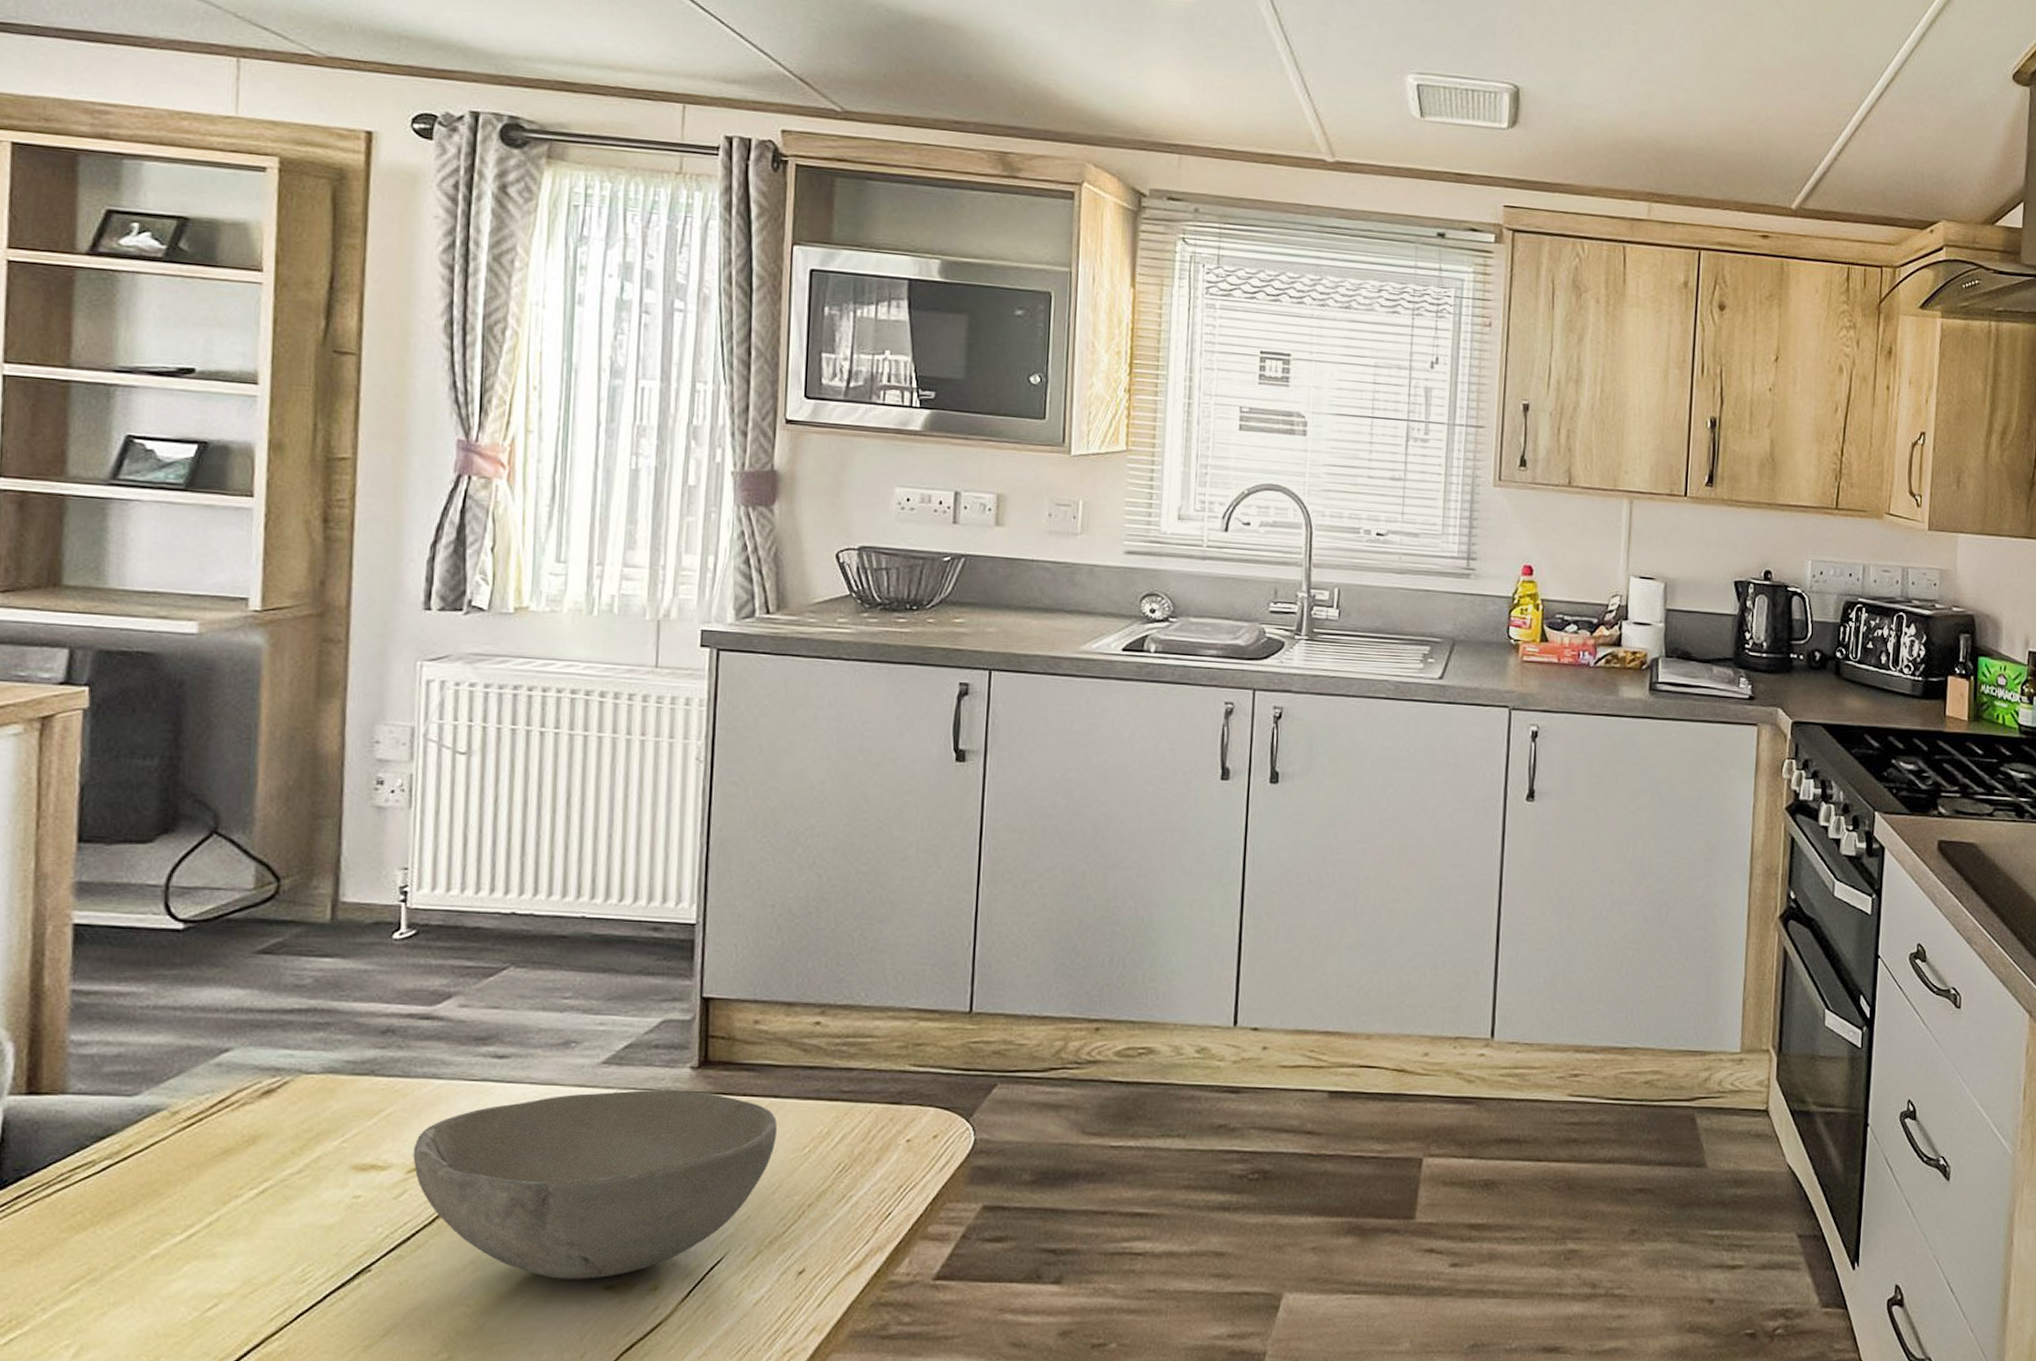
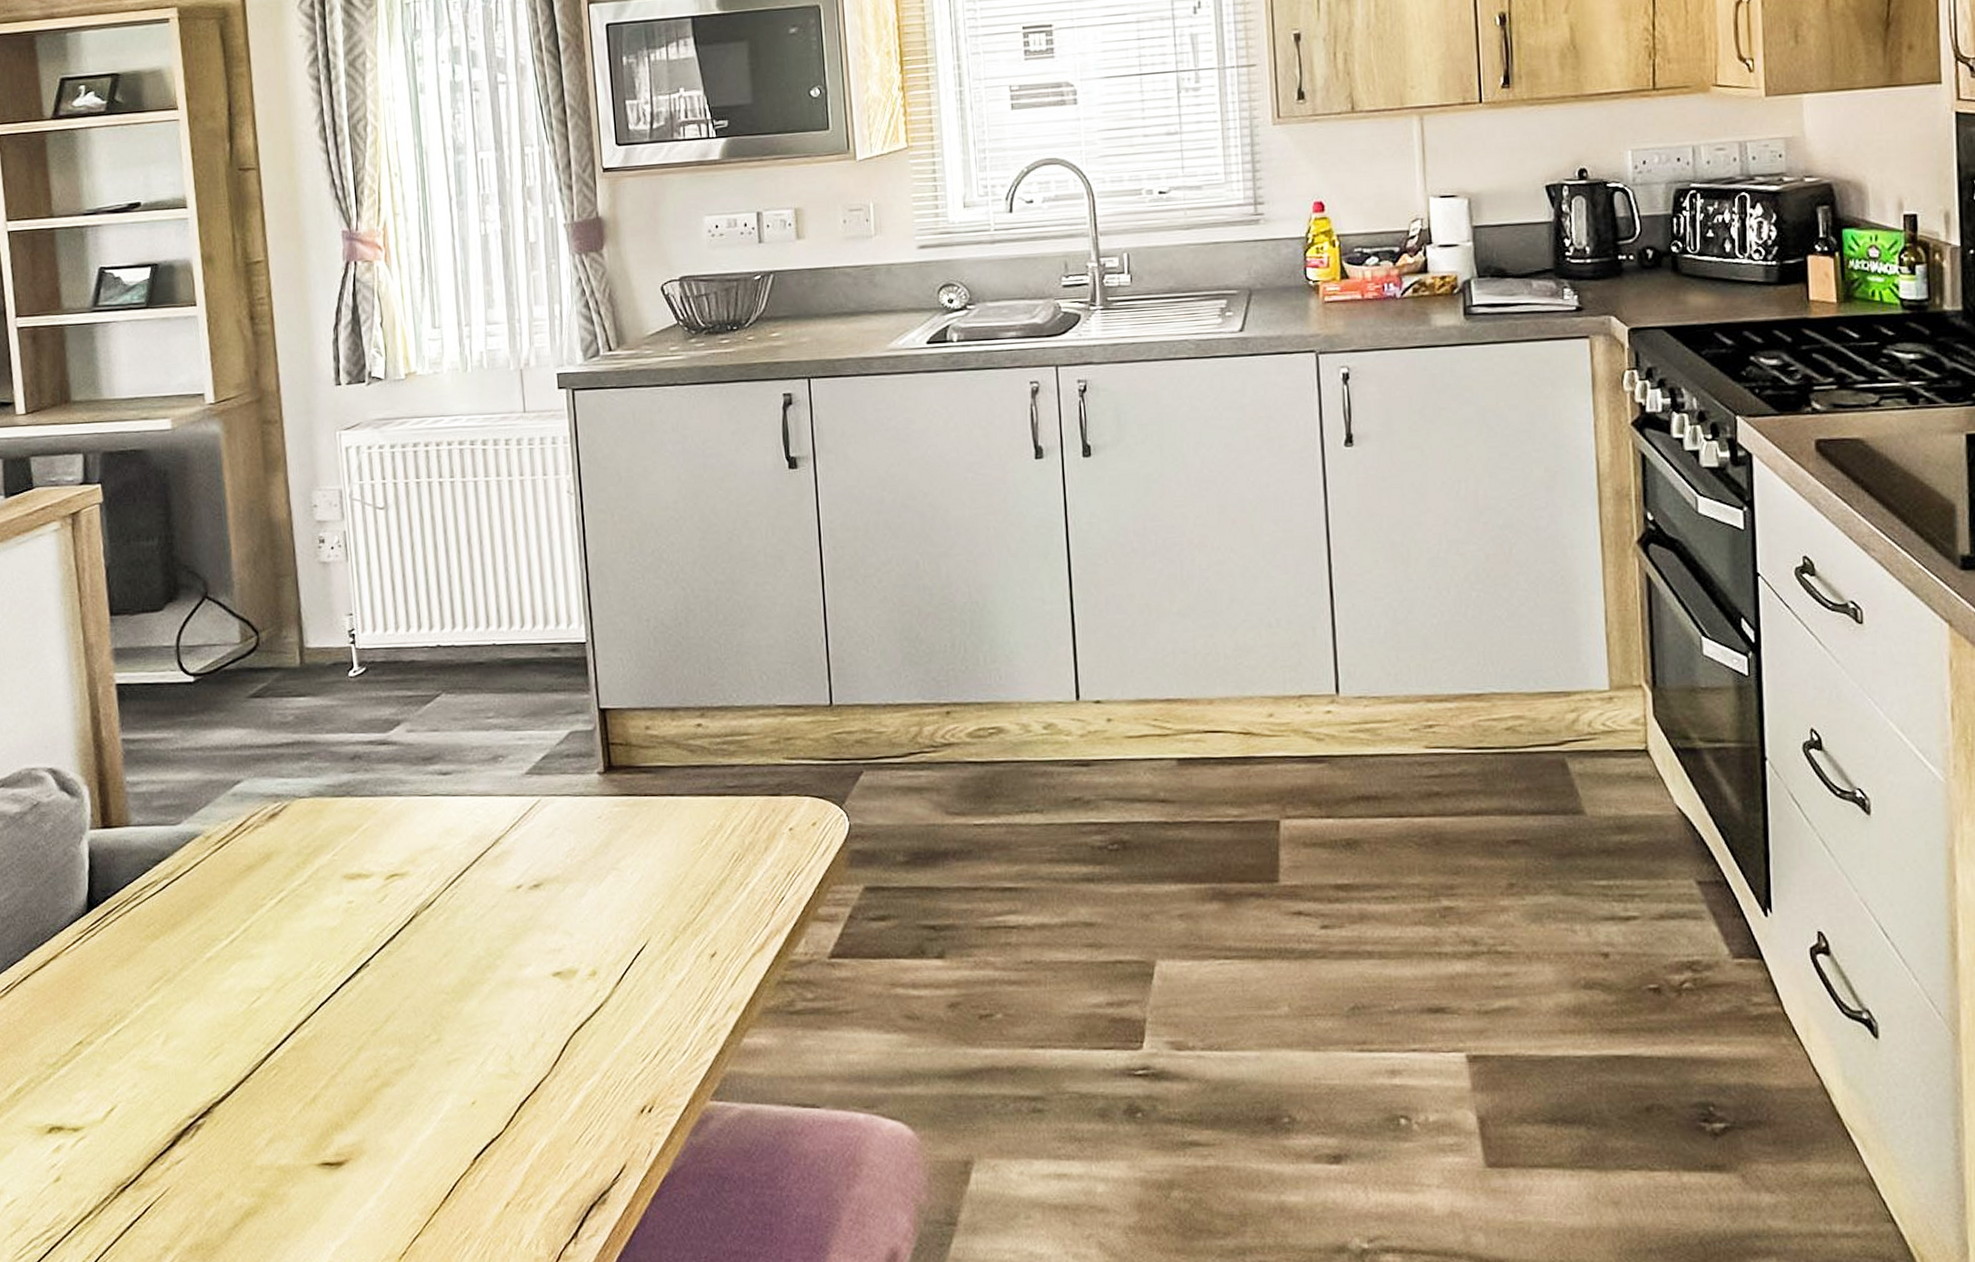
bowl: present [413,1090,778,1279] -> none [387,794,678,968]

